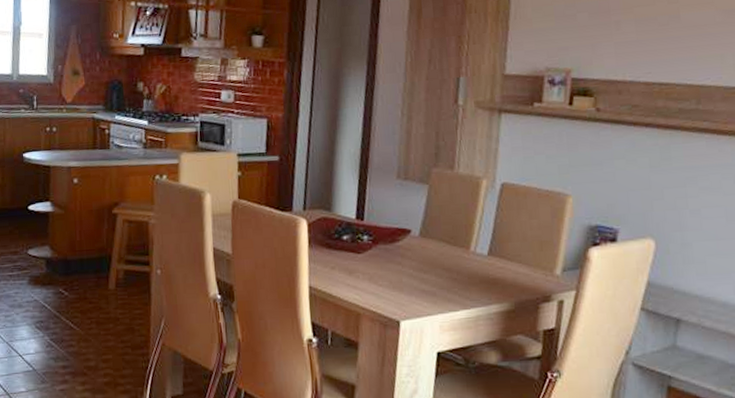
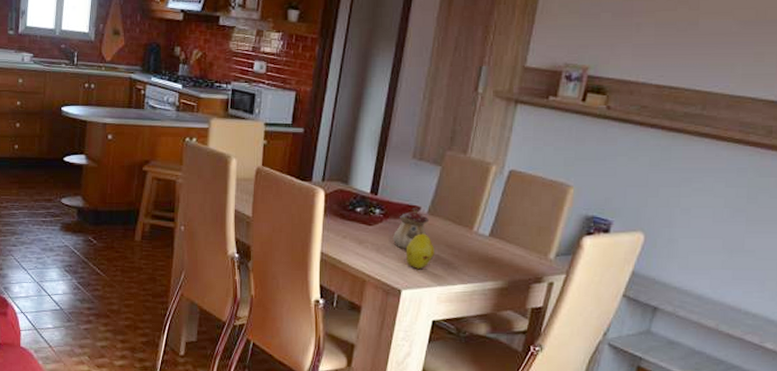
teapot: none [385,230,422,276] -> present [393,207,430,249]
fruit: none [400,257,431,298] -> present [405,232,434,270]

